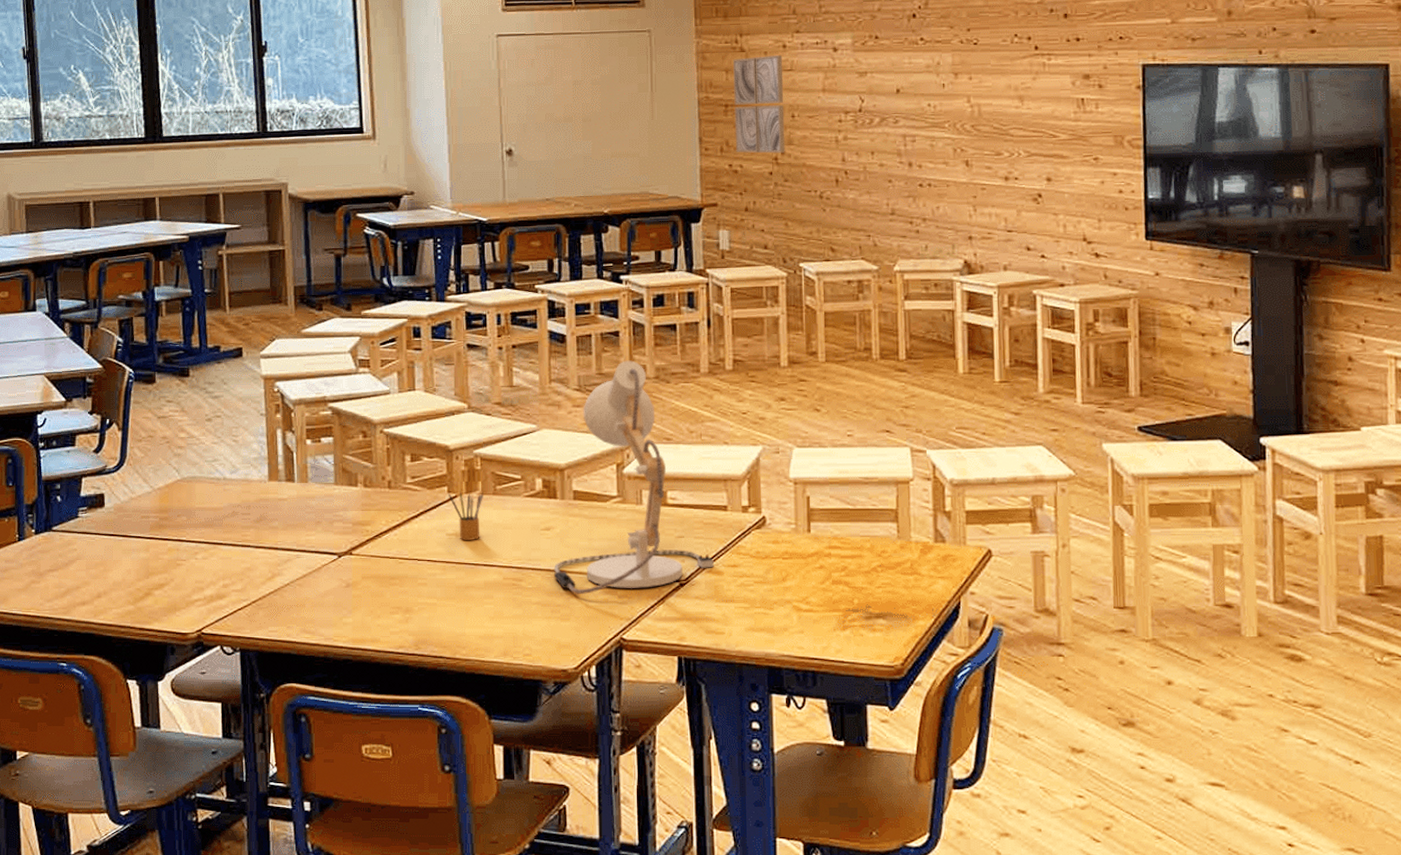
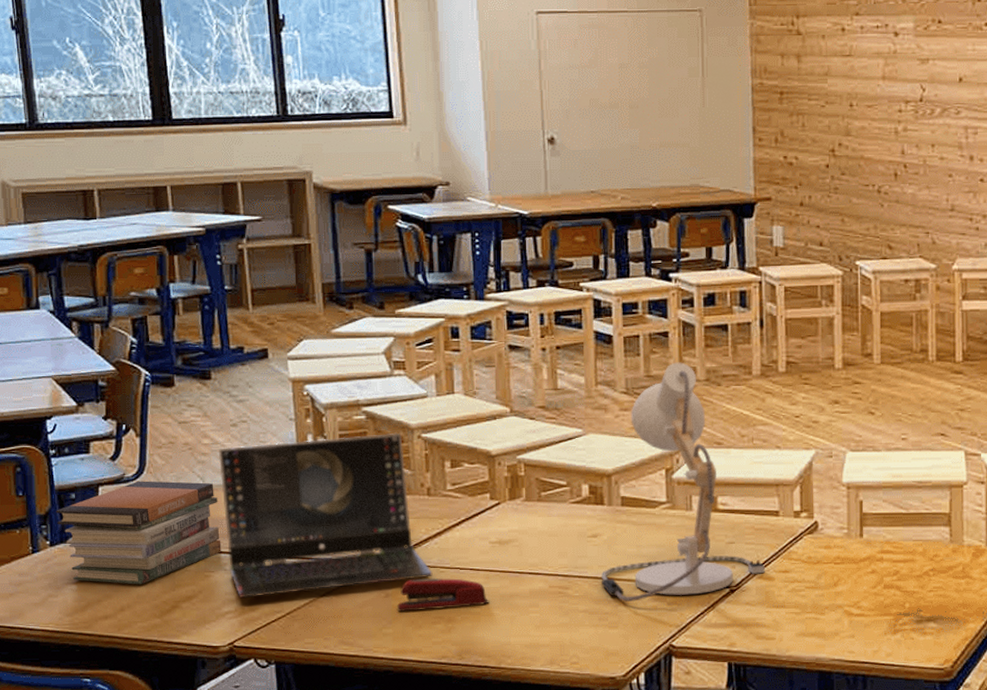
book stack: none [42,472,193,572] -> present [56,481,222,585]
laptop computer: none [194,428,392,587] -> present [219,433,433,599]
stapler: none [356,568,446,601] -> present [396,577,490,612]
pencil box: present [447,491,483,540] -> none [490,498,528,548]
wall art: present [733,55,785,154] -> none [789,39,843,145]

